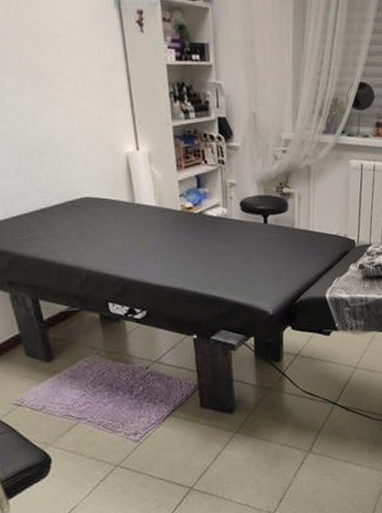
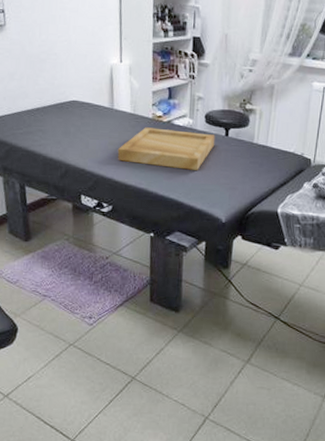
tray: none [145,221,254,263] -> present [117,127,215,170]

